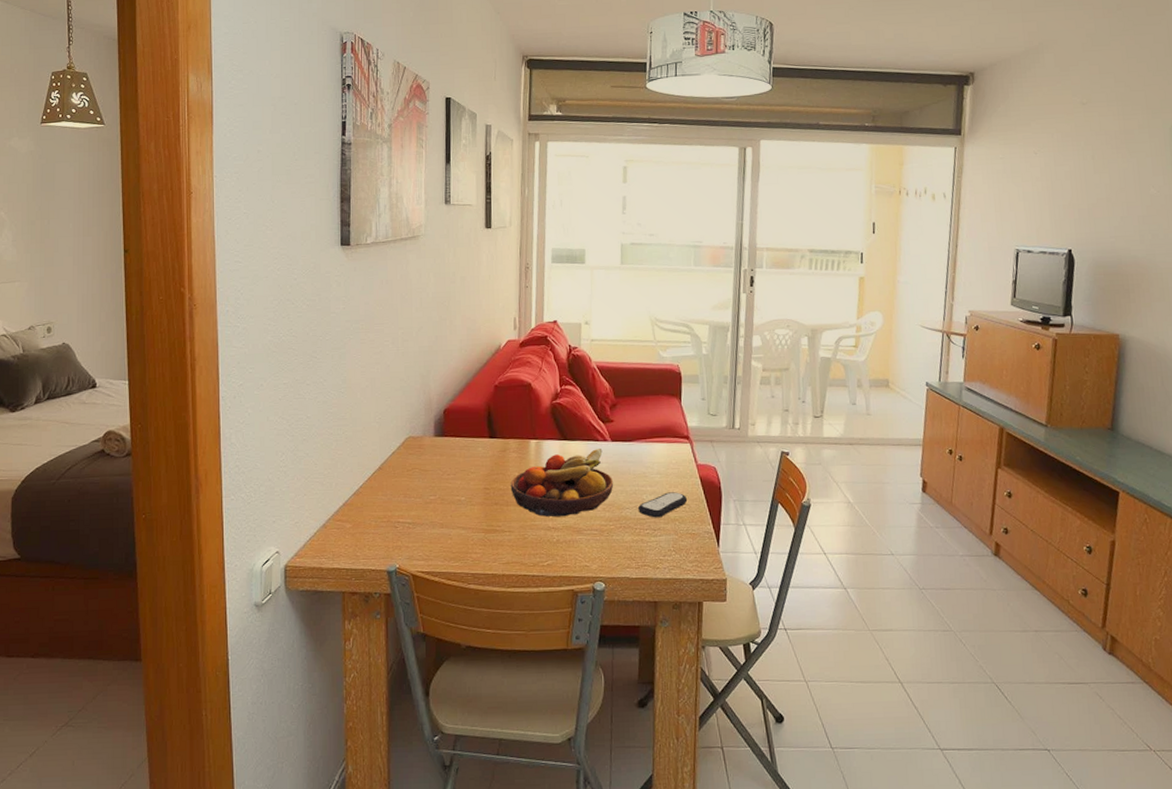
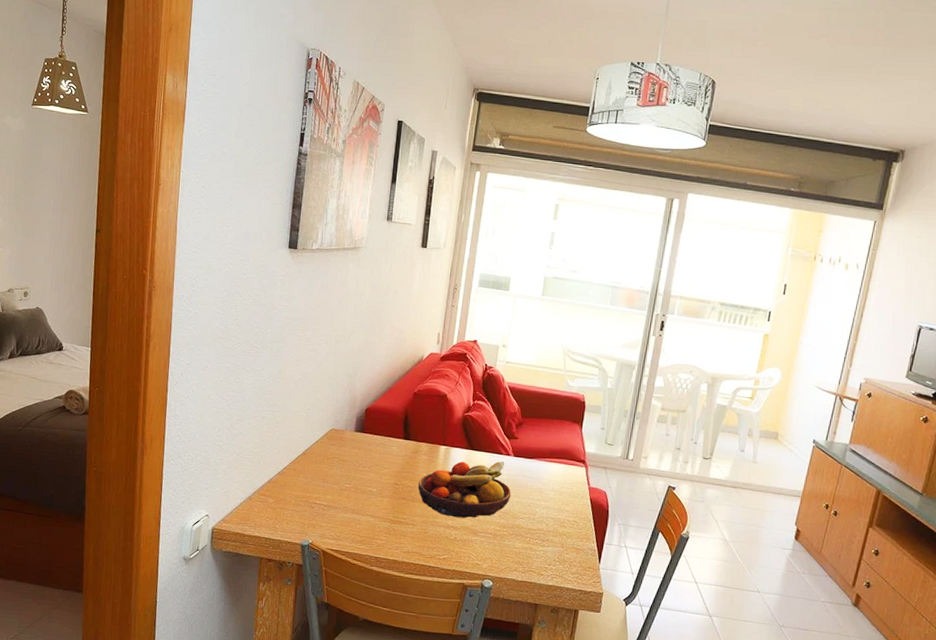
remote control: present [637,492,687,518] -> none [530,509,576,531]

